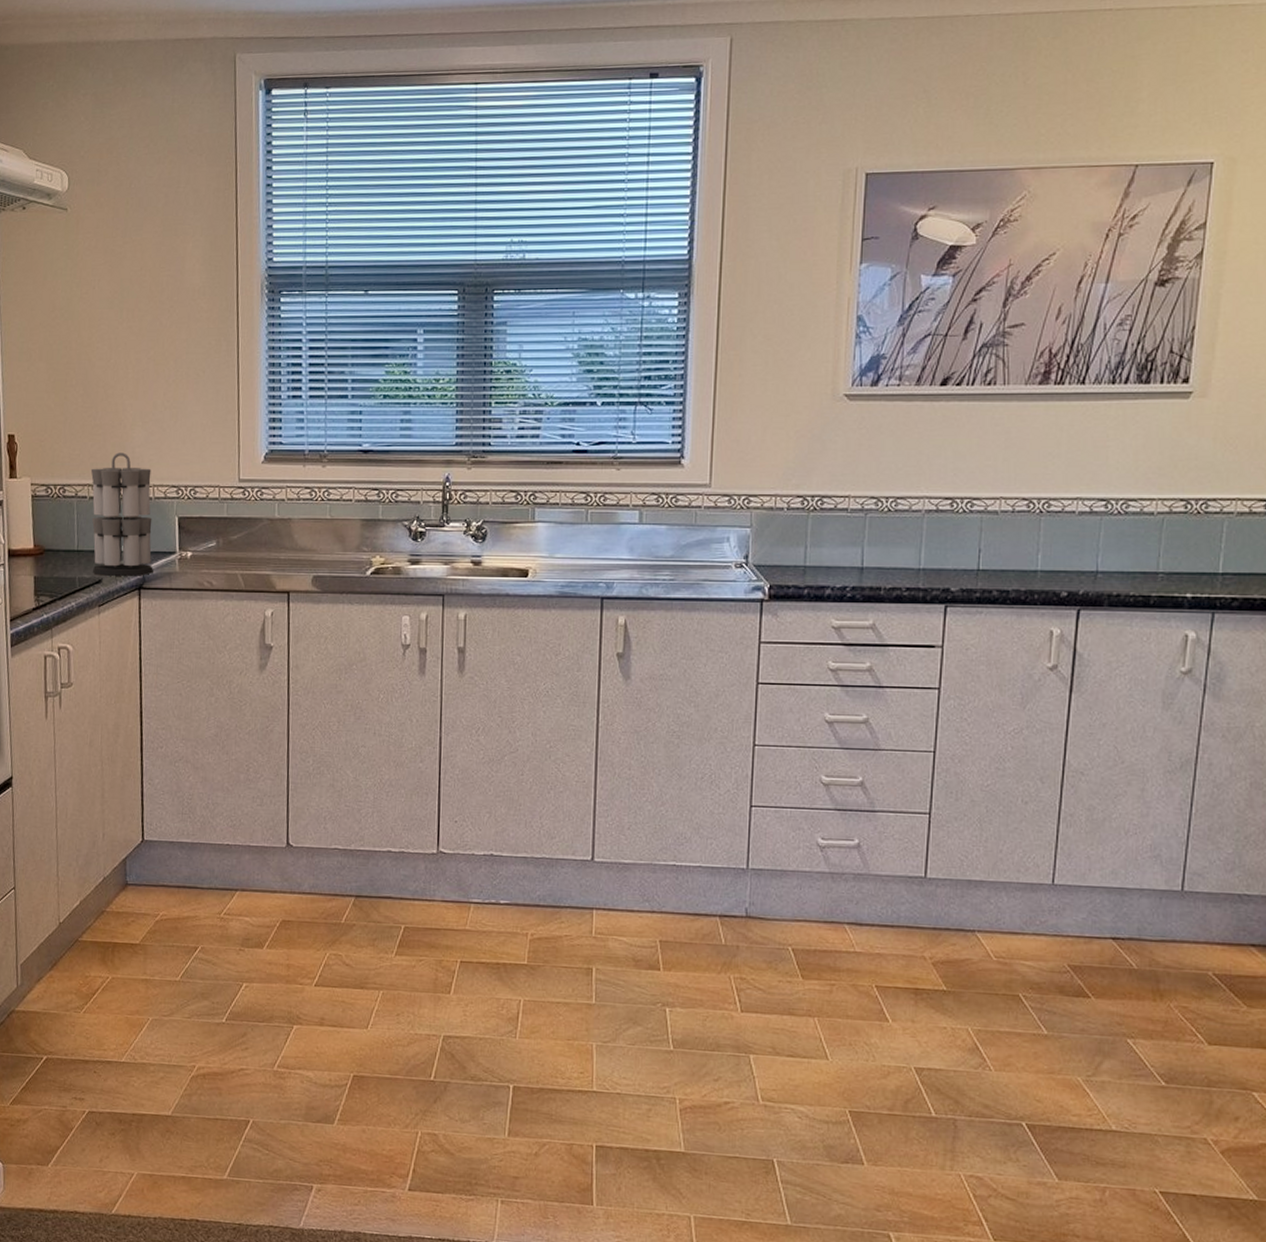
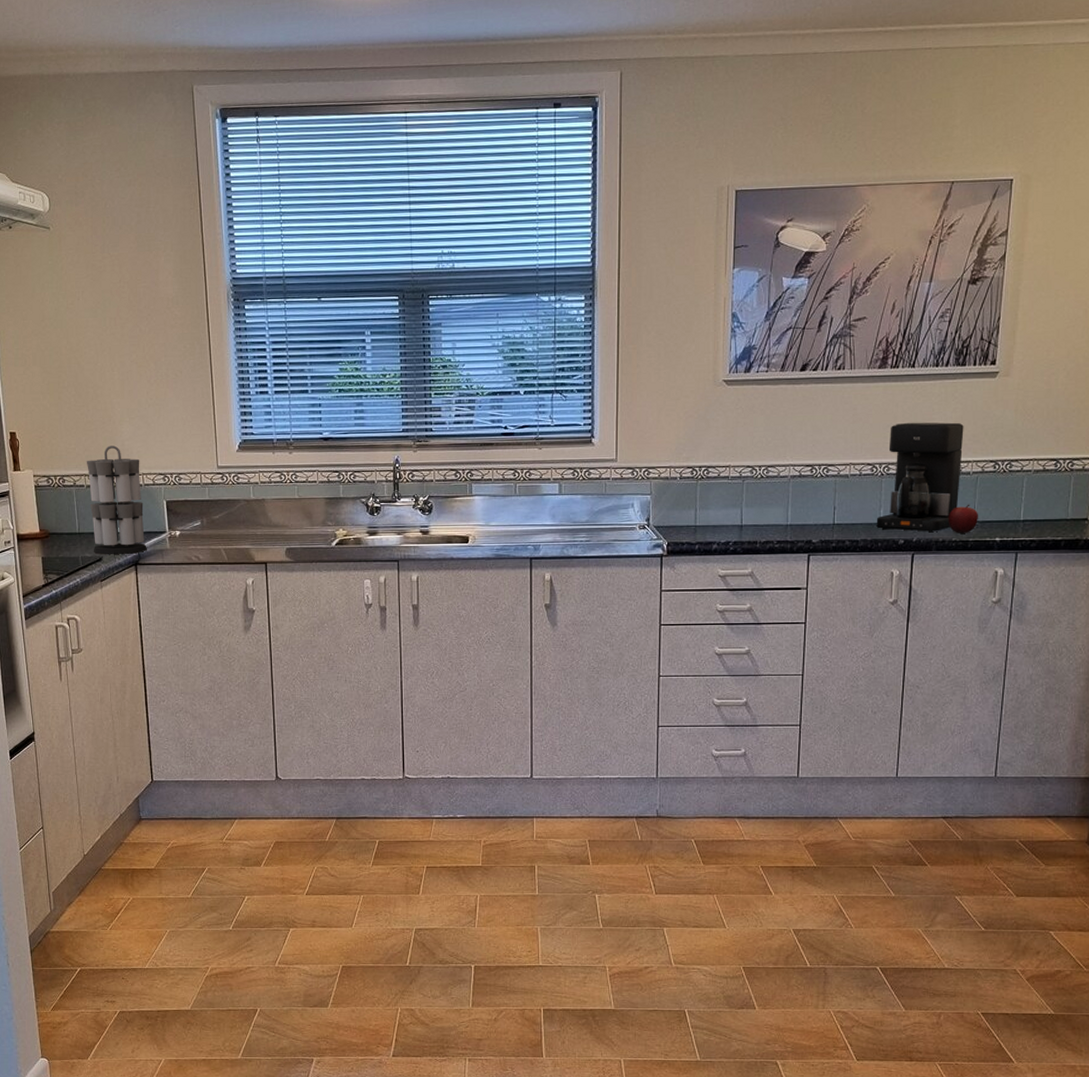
coffee maker: none [1032,450,1147,583] -> present [876,422,964,532]
fruit: none [1124,551,1165,587] -> present [948,504,979,533]

